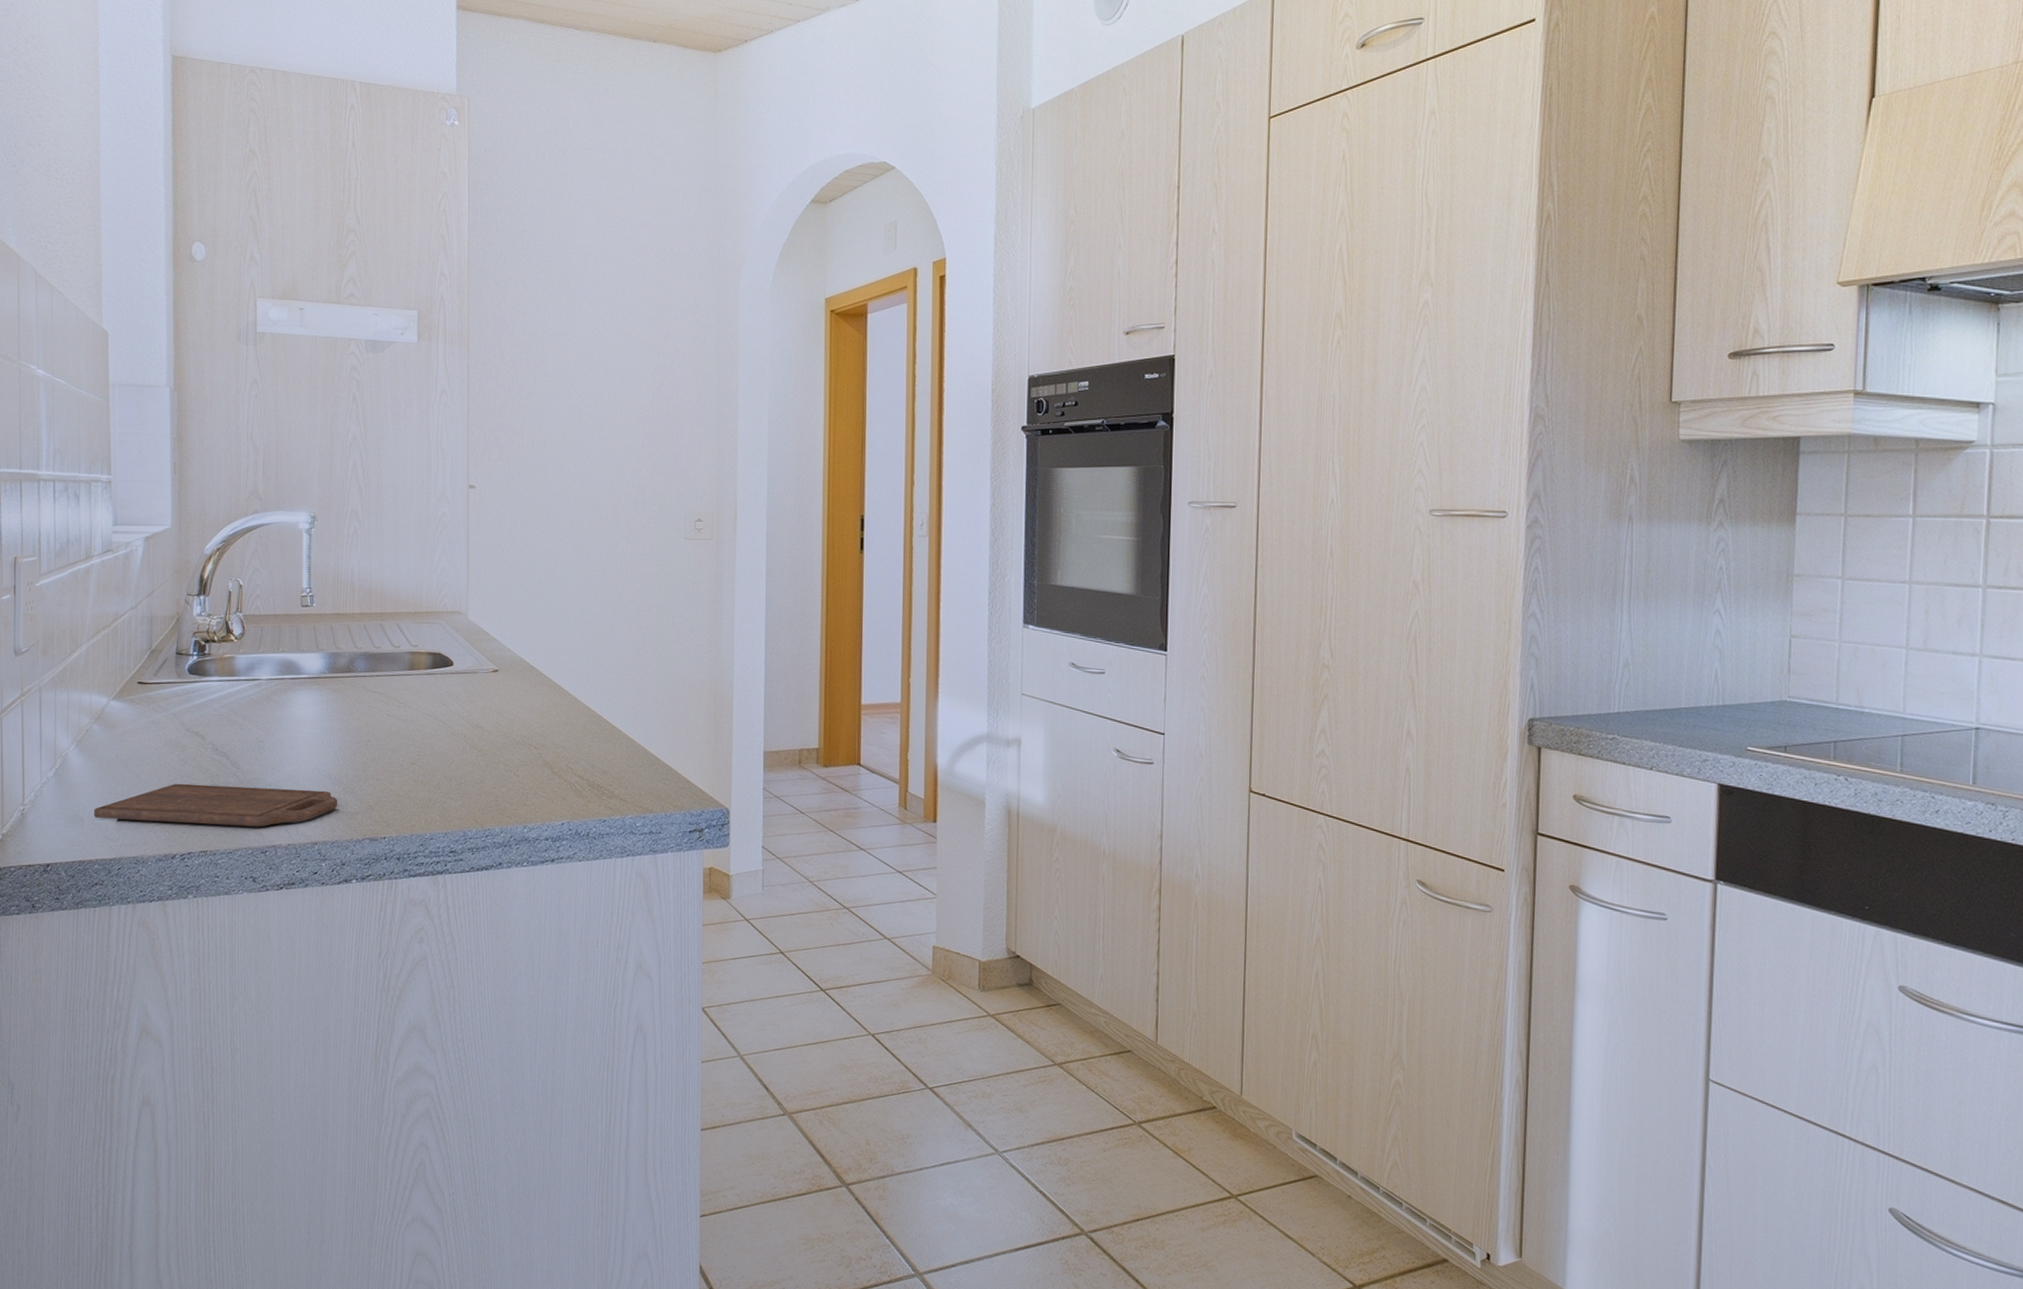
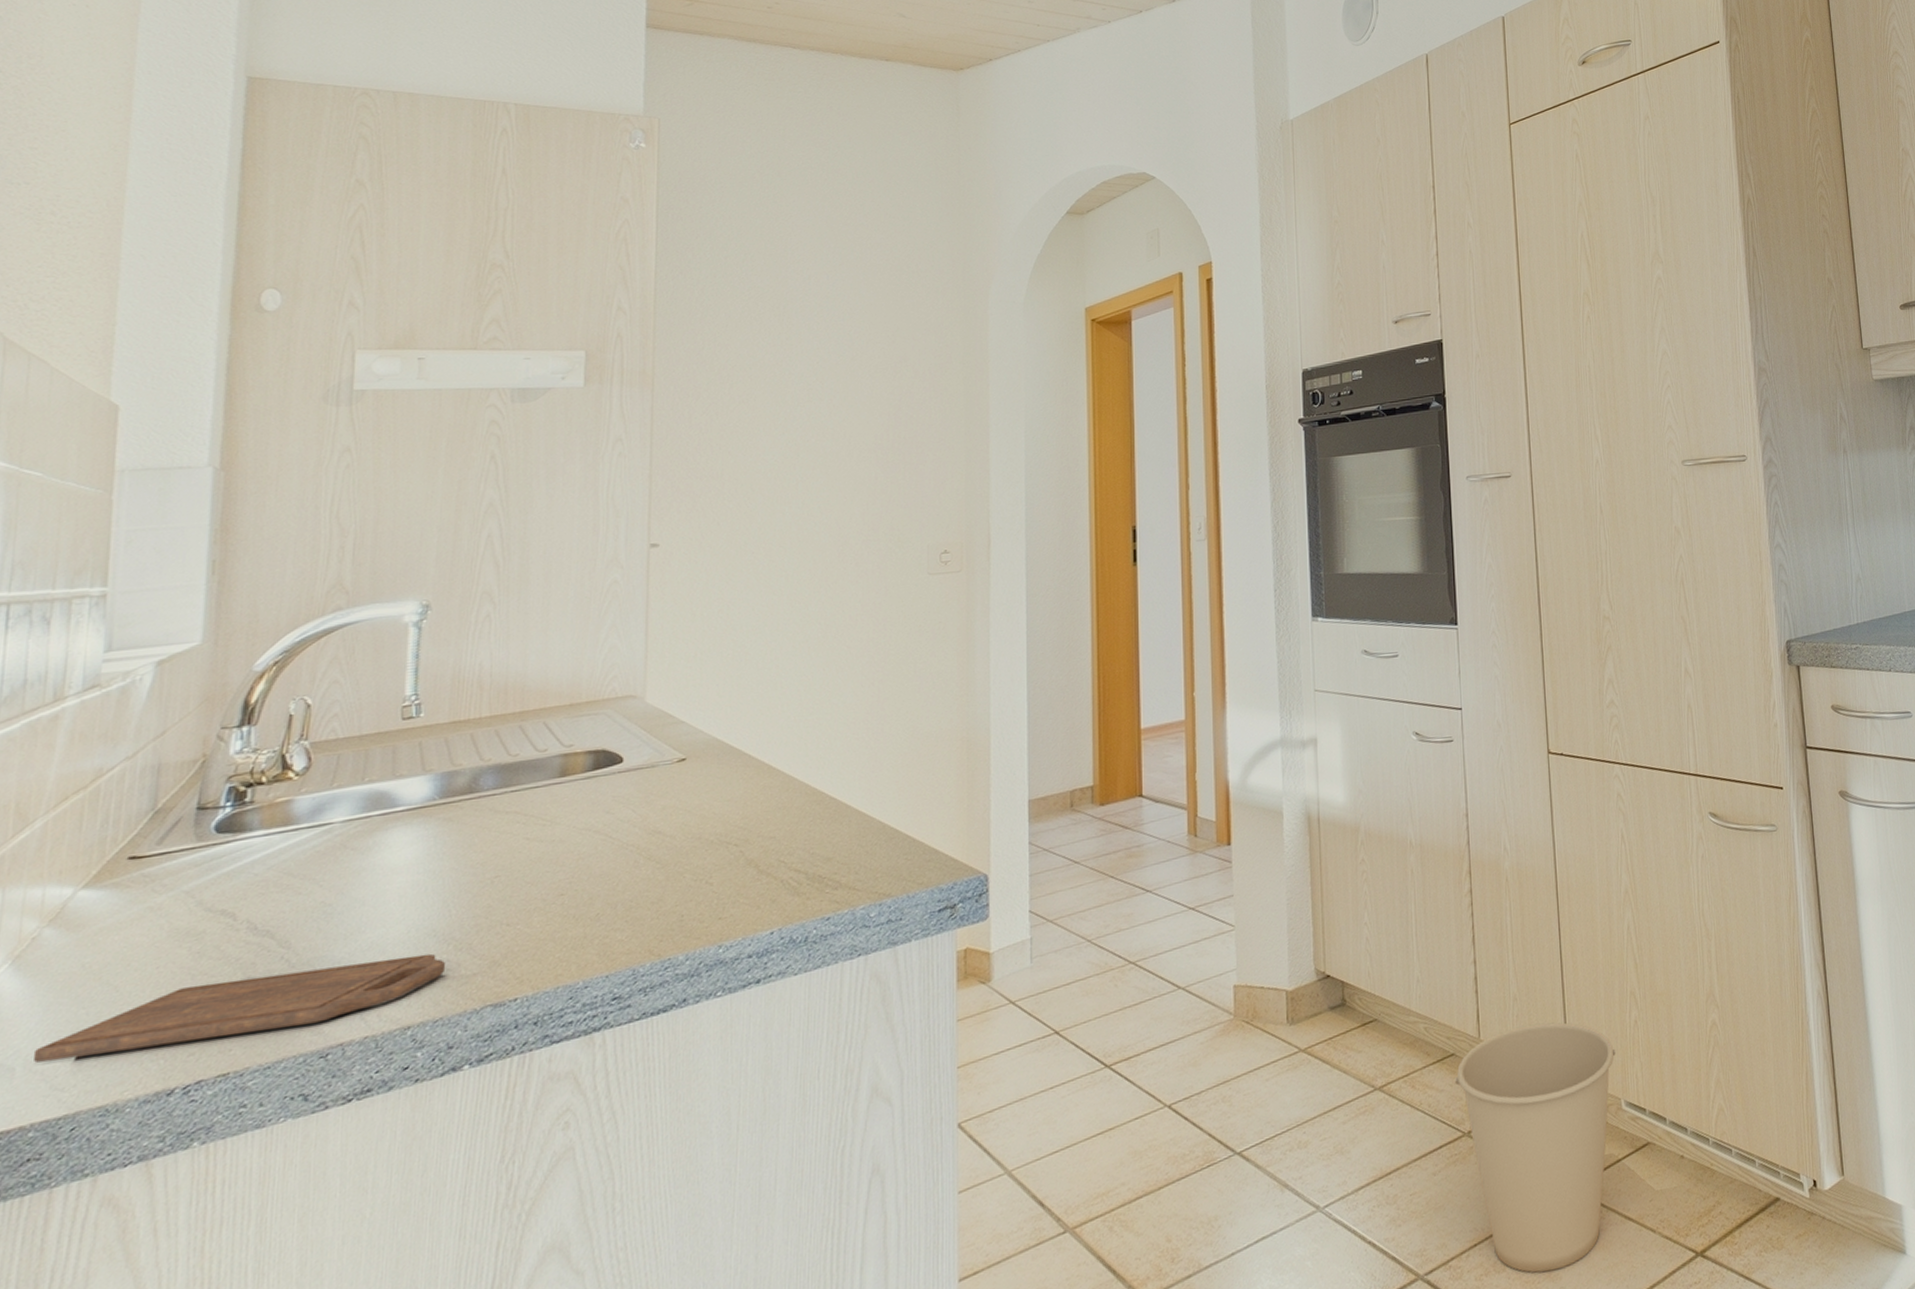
bucket: none [1130,1041,1293,1262] -> present [1455,1022,1617,1273]

